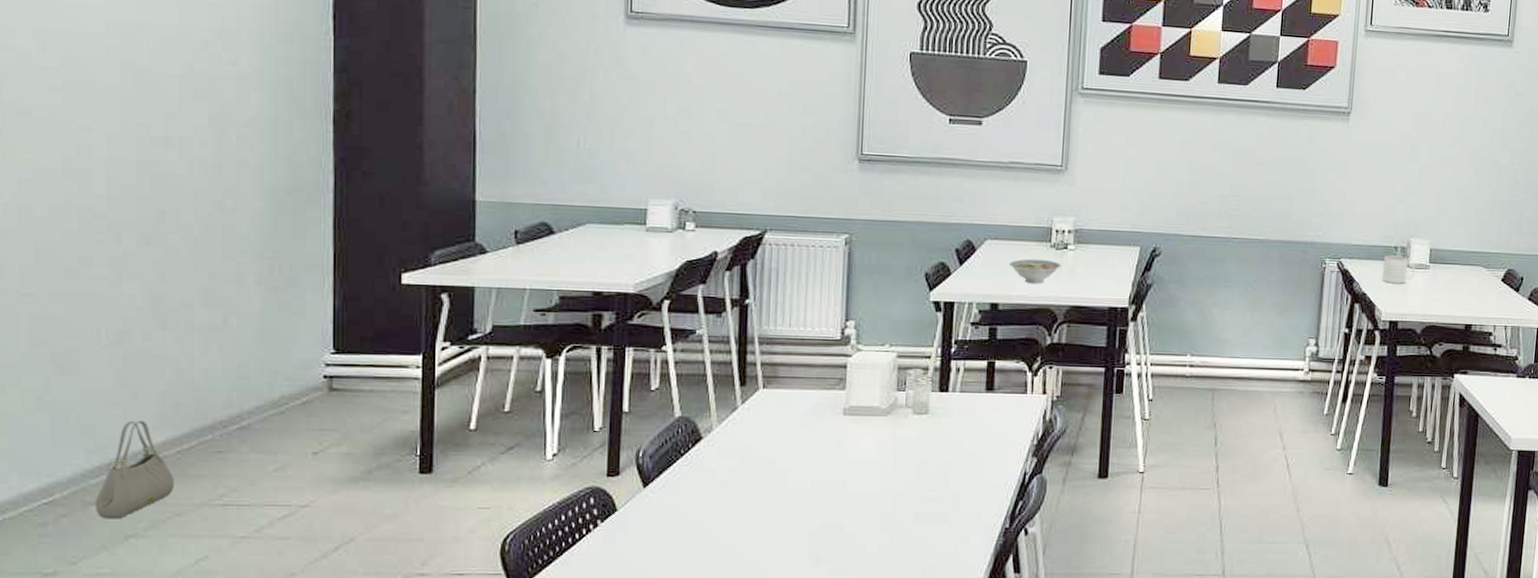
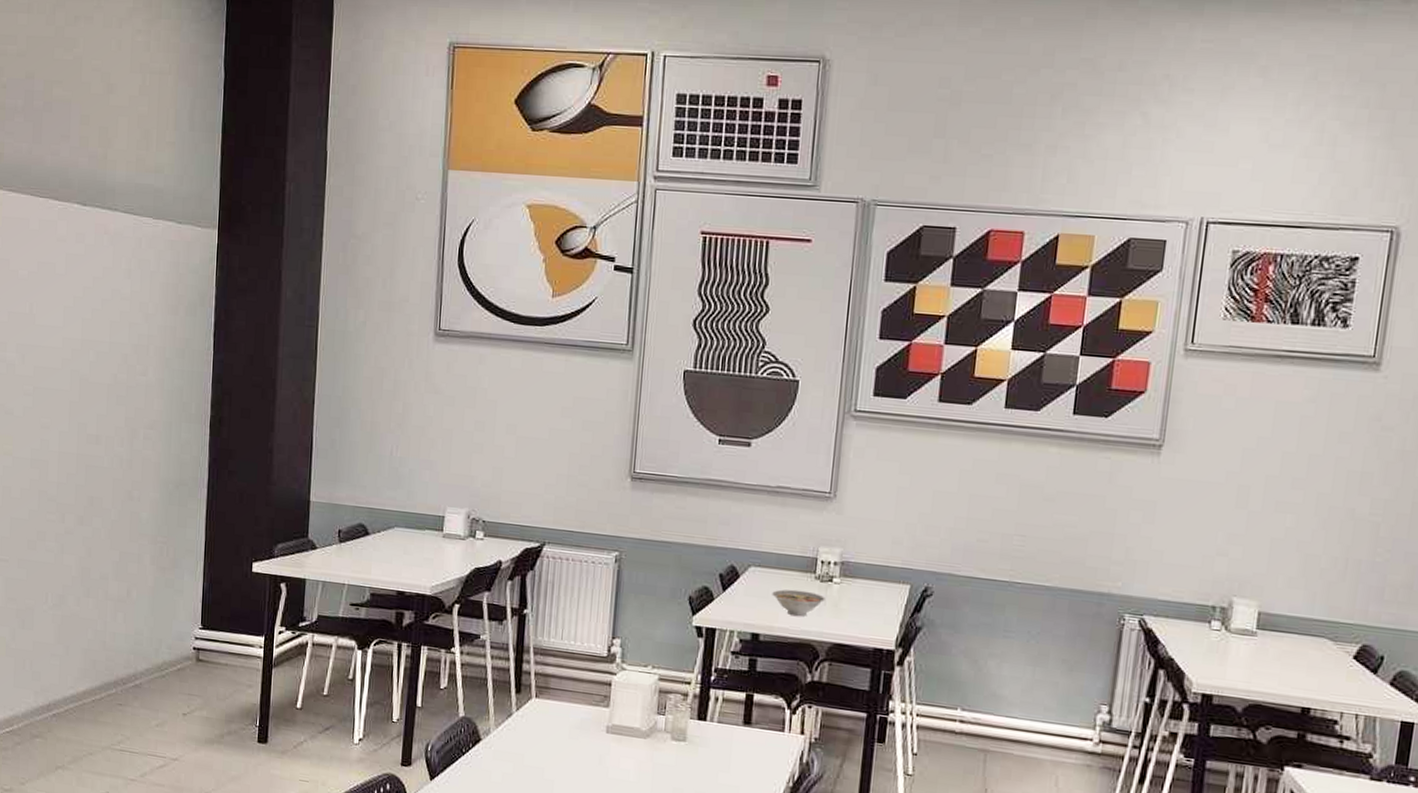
handbag: present [95,420,175,519] -> none [38,671,90,752]
mug: present [1382,255,1416,284] -> none [1194,615,1239,651]

